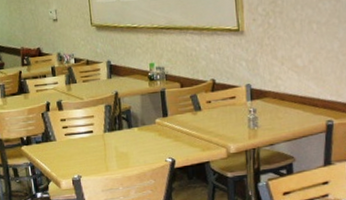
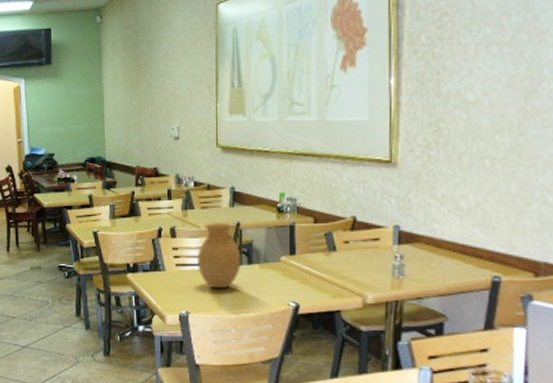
vase: none [83,92,123,153] -> present [197,221,241,289]

